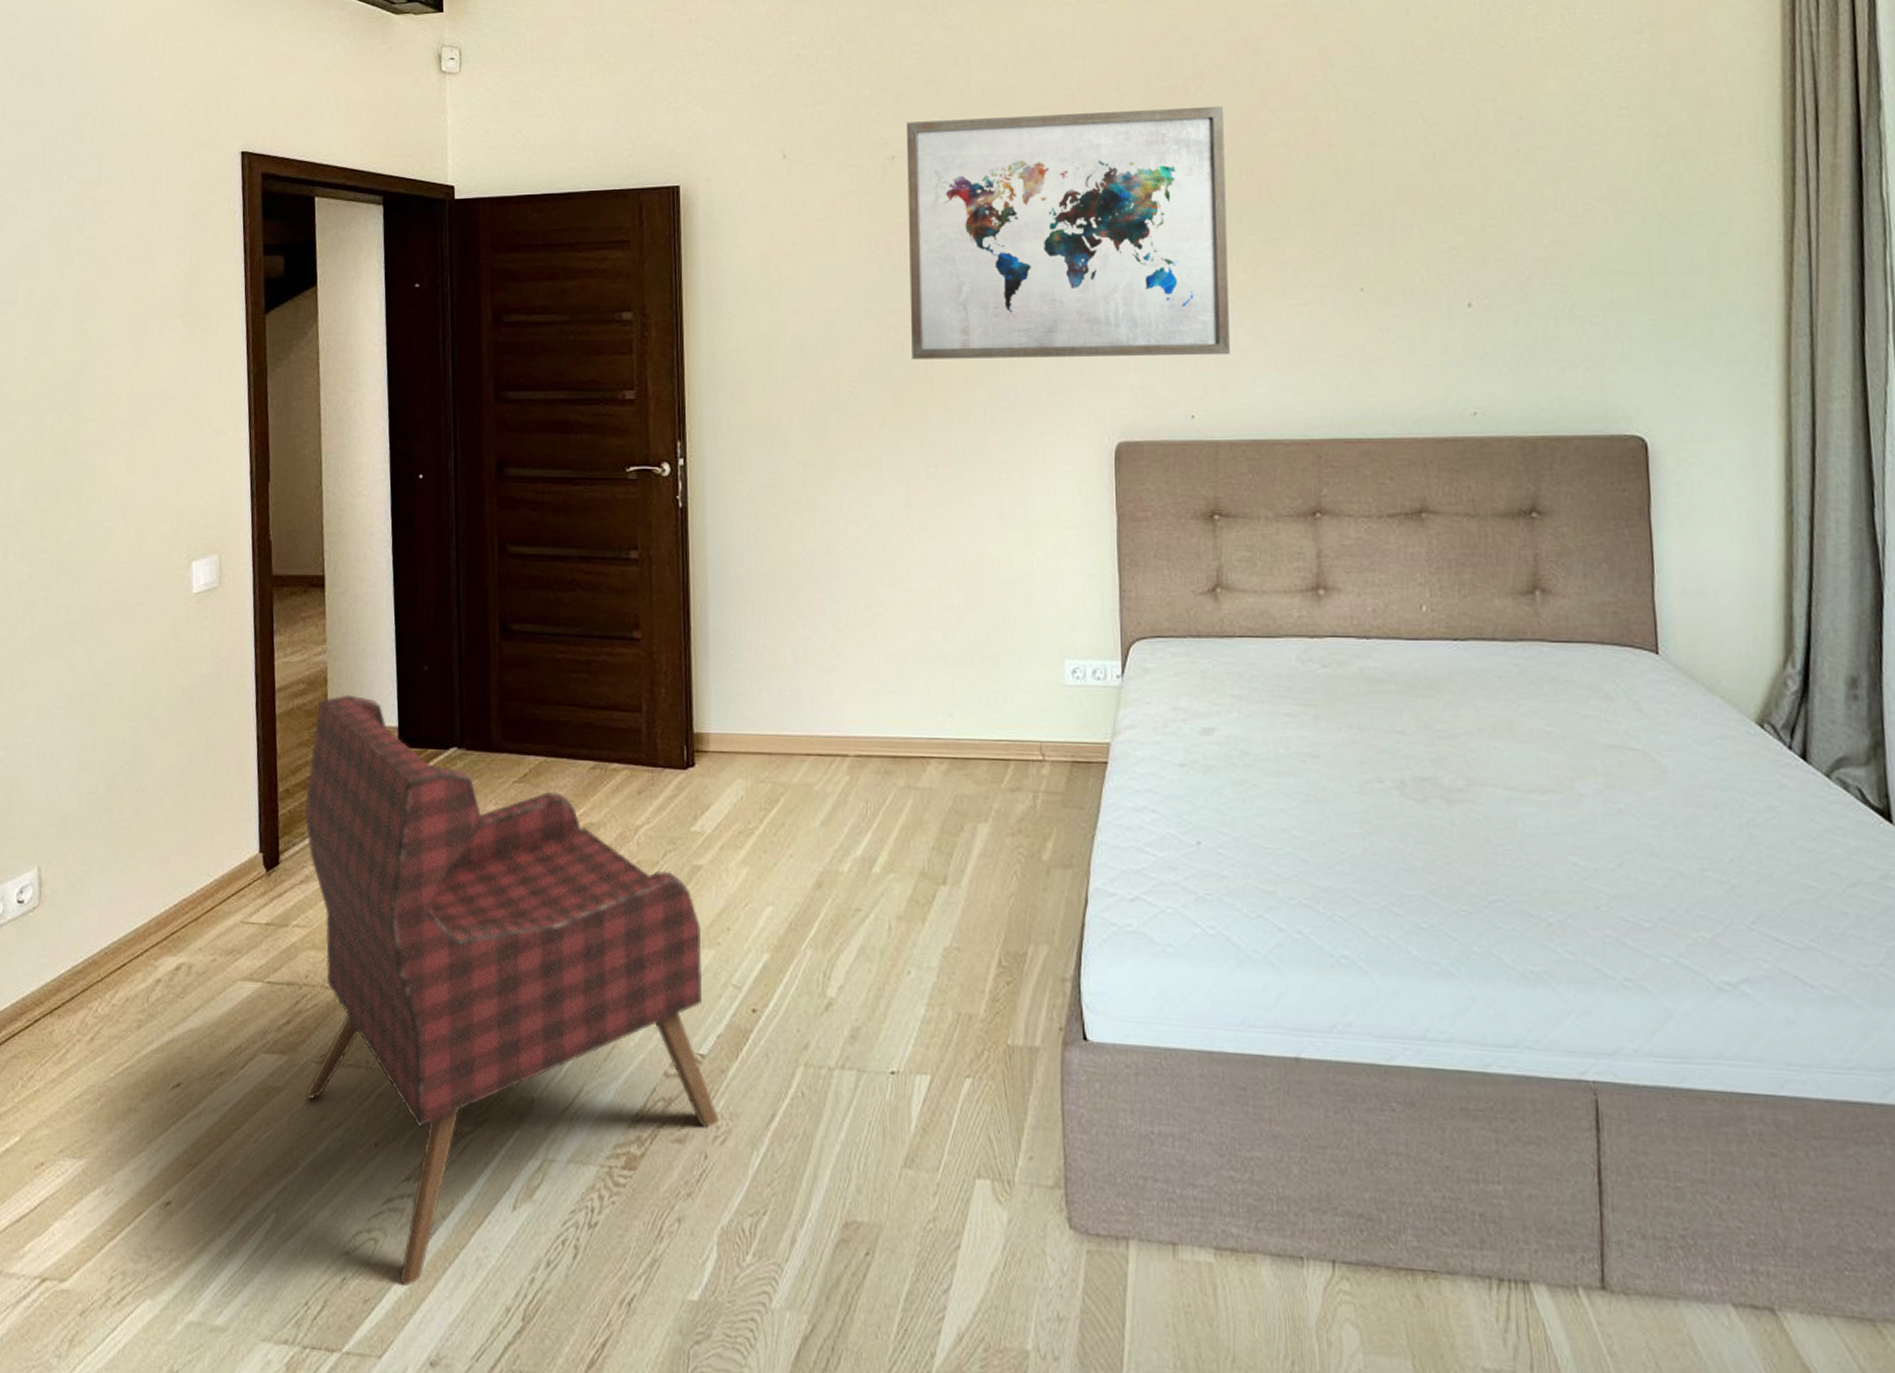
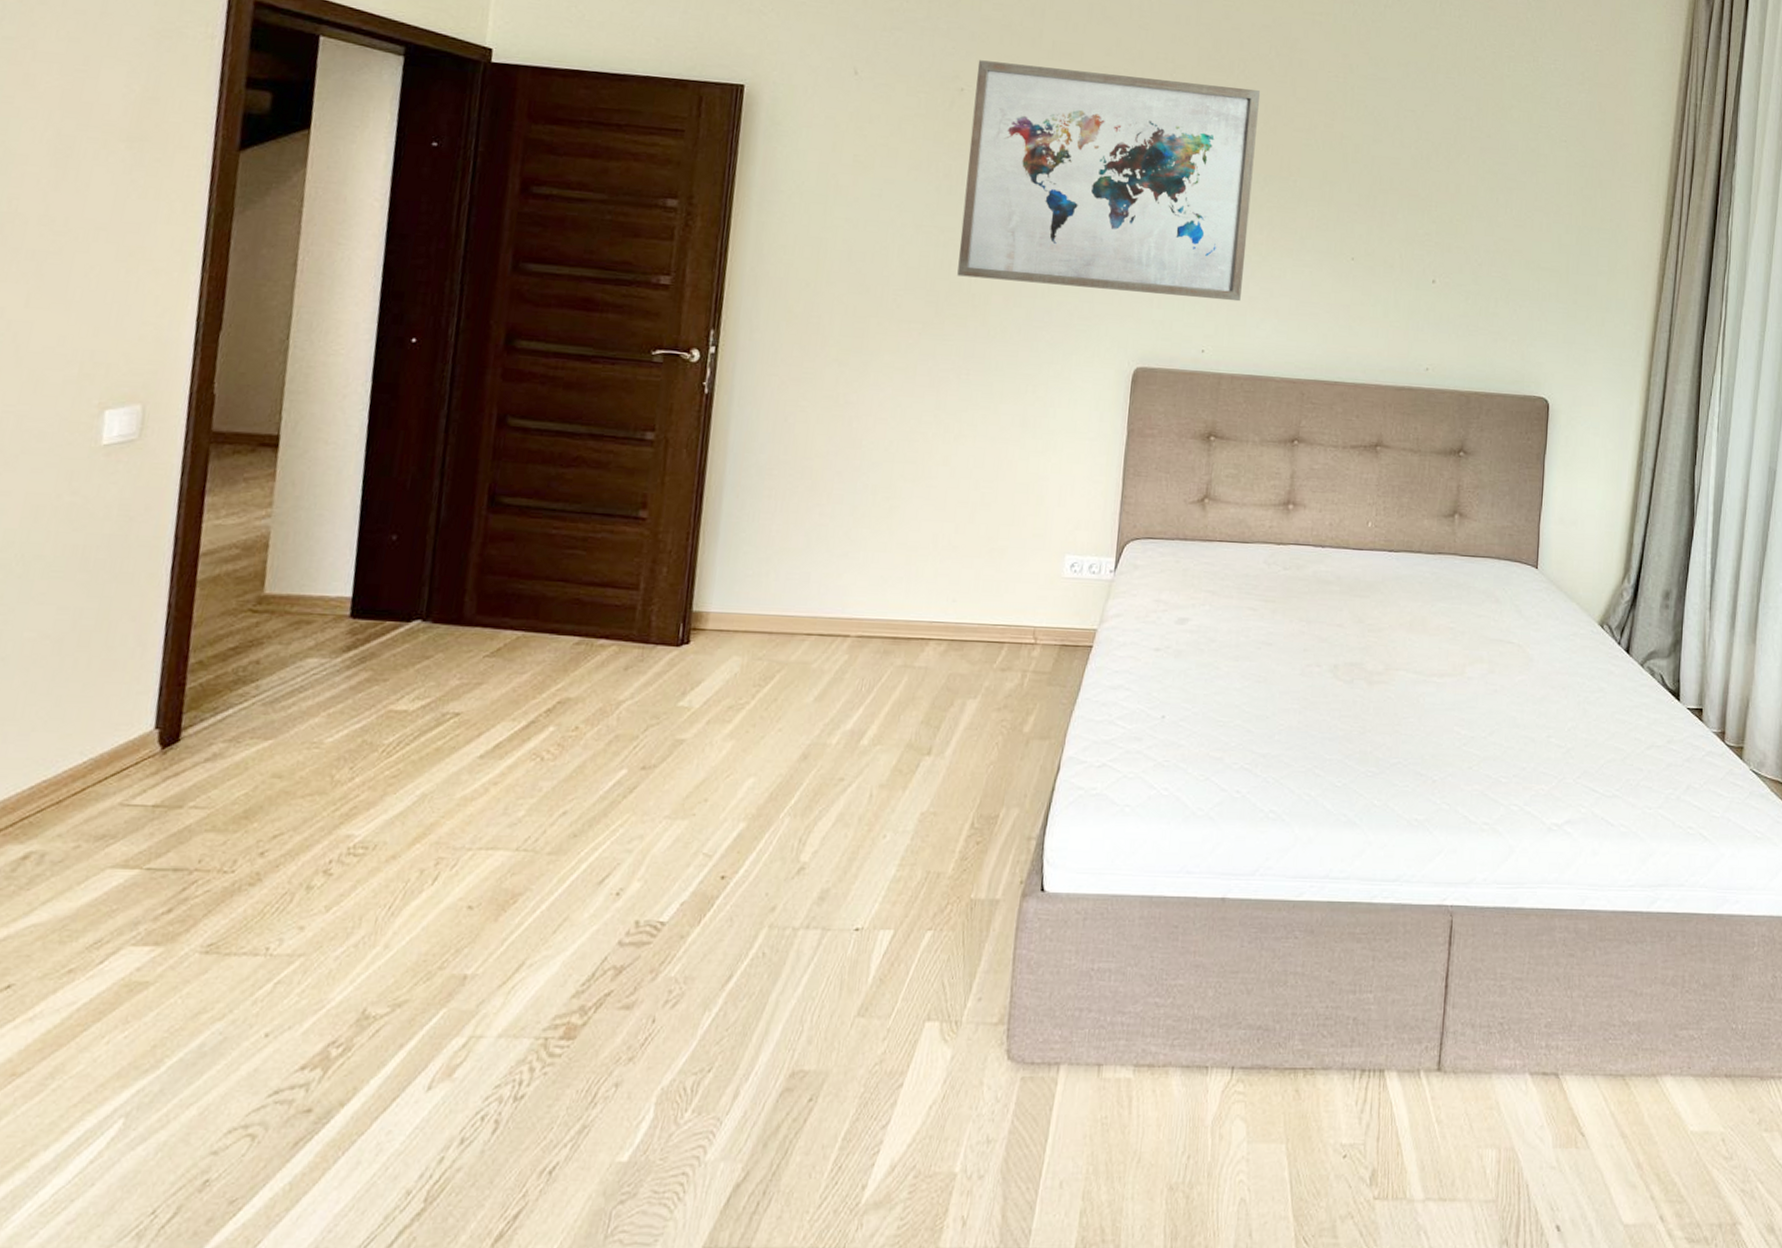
armchair: present [305,694,719,1286] -> none [182,561,678,1181]

